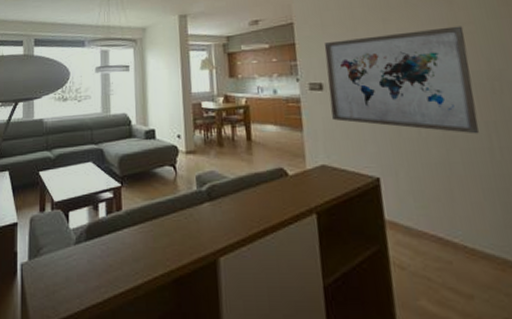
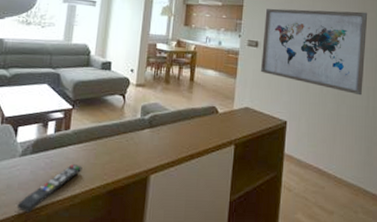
remote control: none [78,248,142,309] -> present [17,163,83,213]

